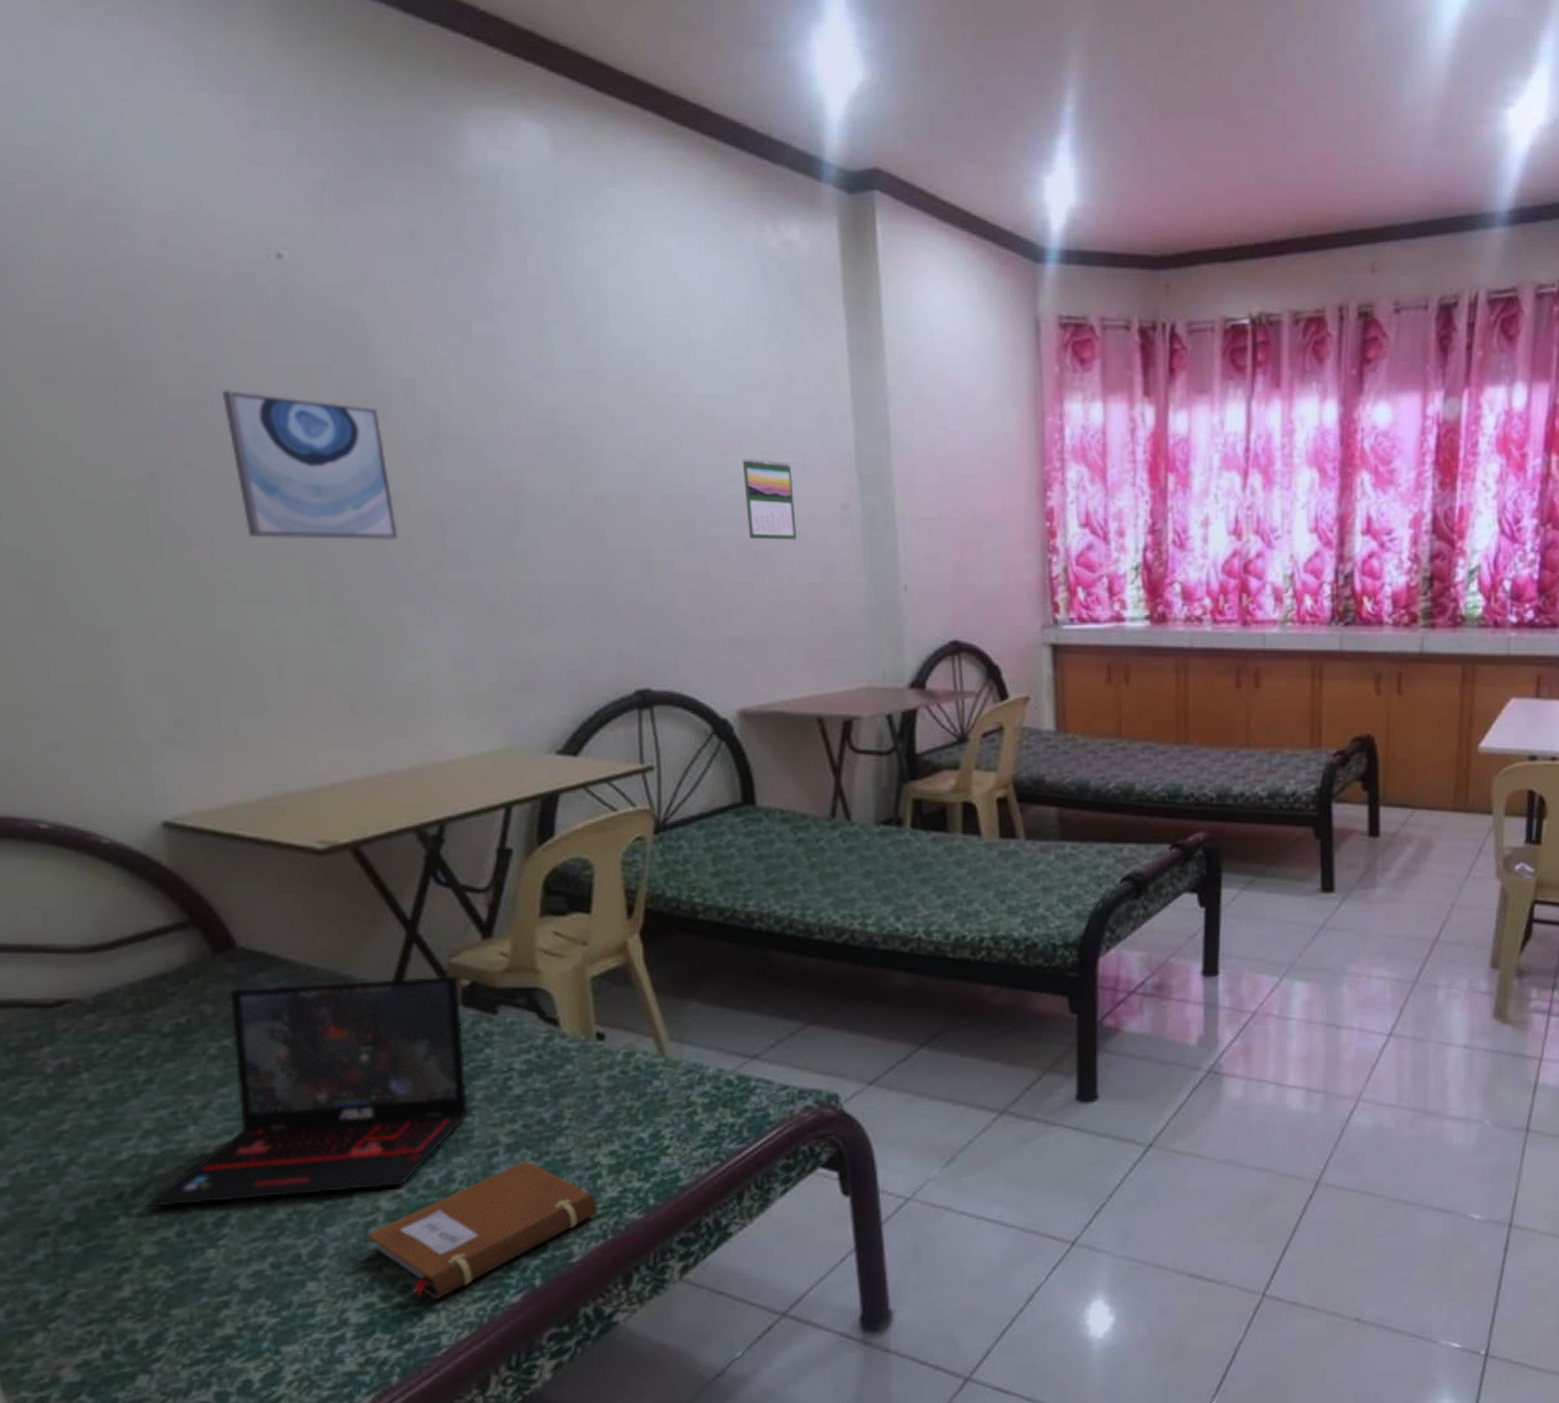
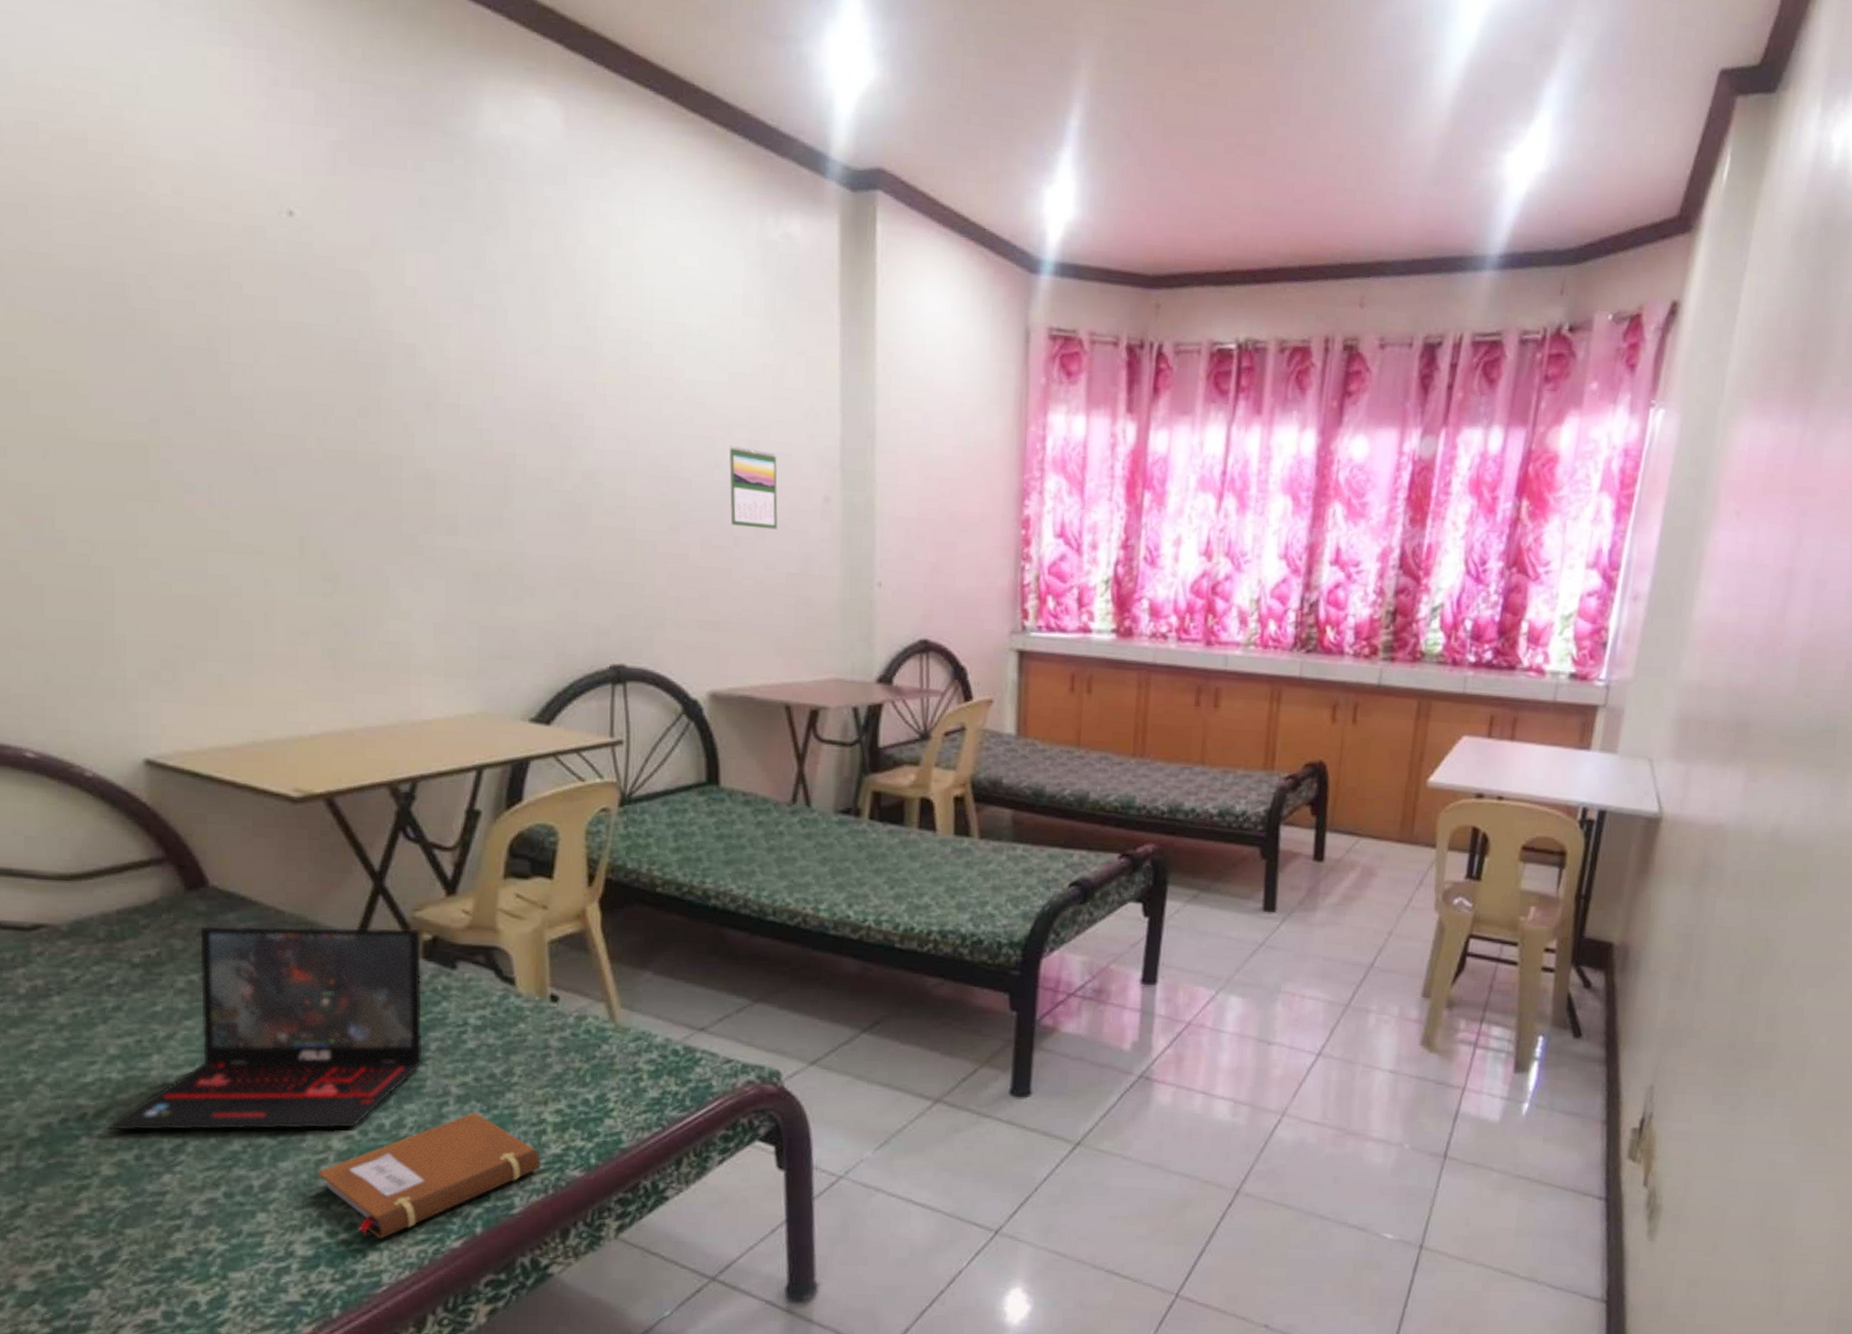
wall art: present [221,390,398,540] -> none [226,342,389,501]

